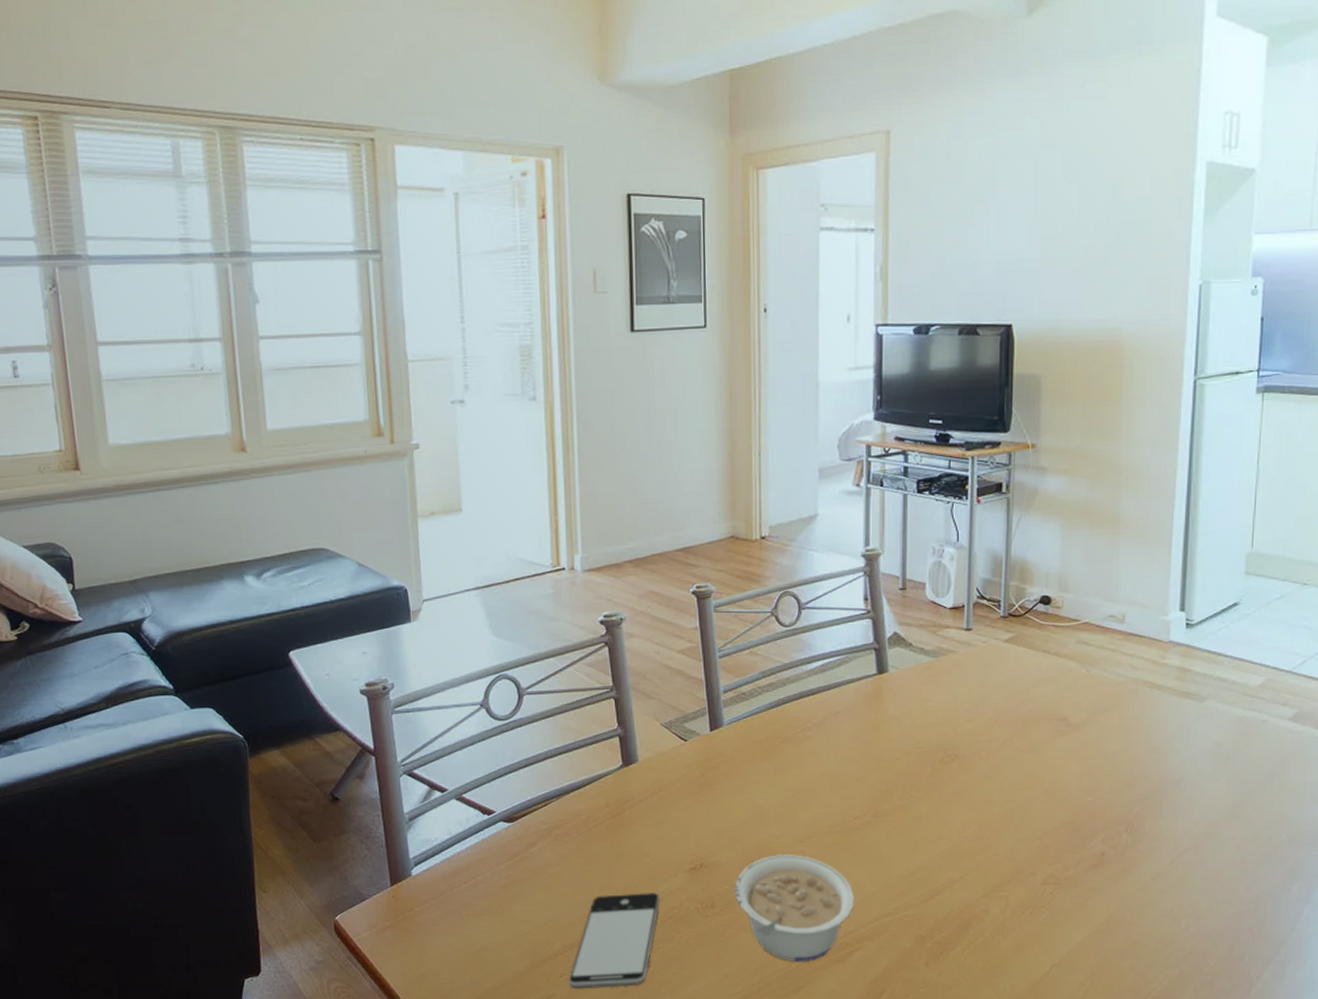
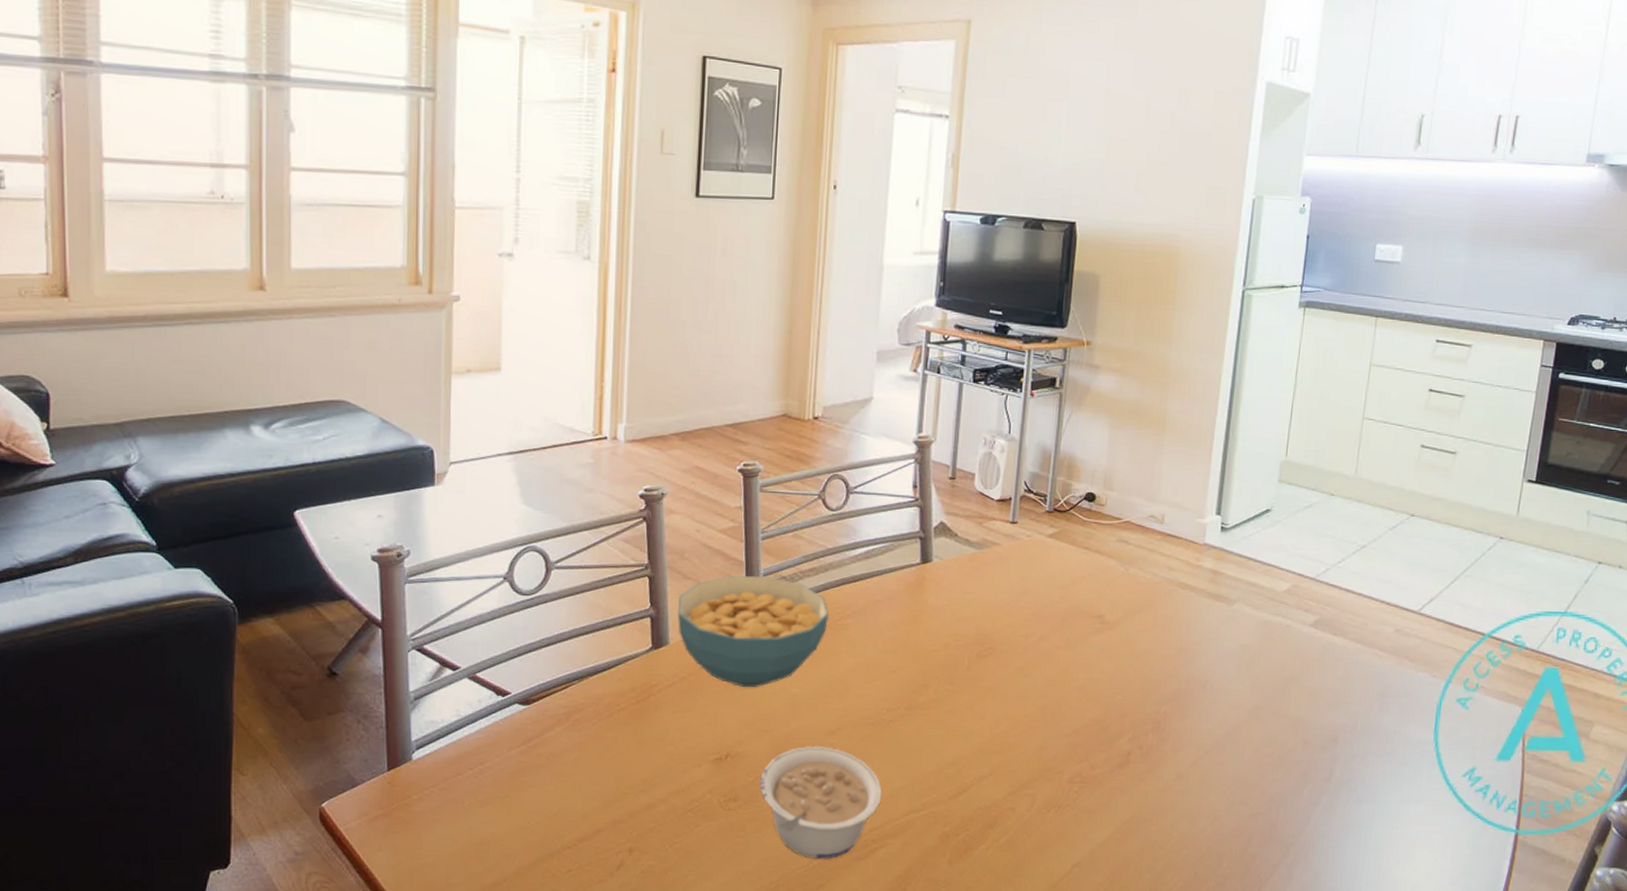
smartphone: present [568,893,660,990] -> none [575,784,680,886]
cereal bowl: none [643,692,791,801] -> present [677,575,830,688]

